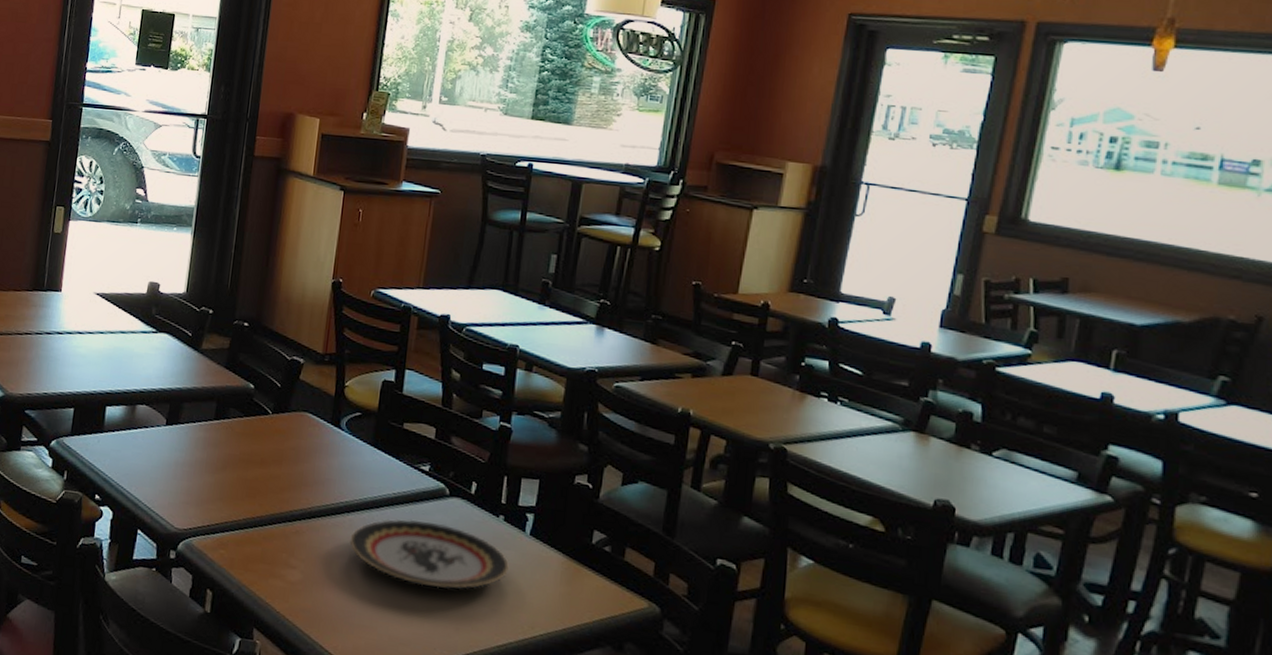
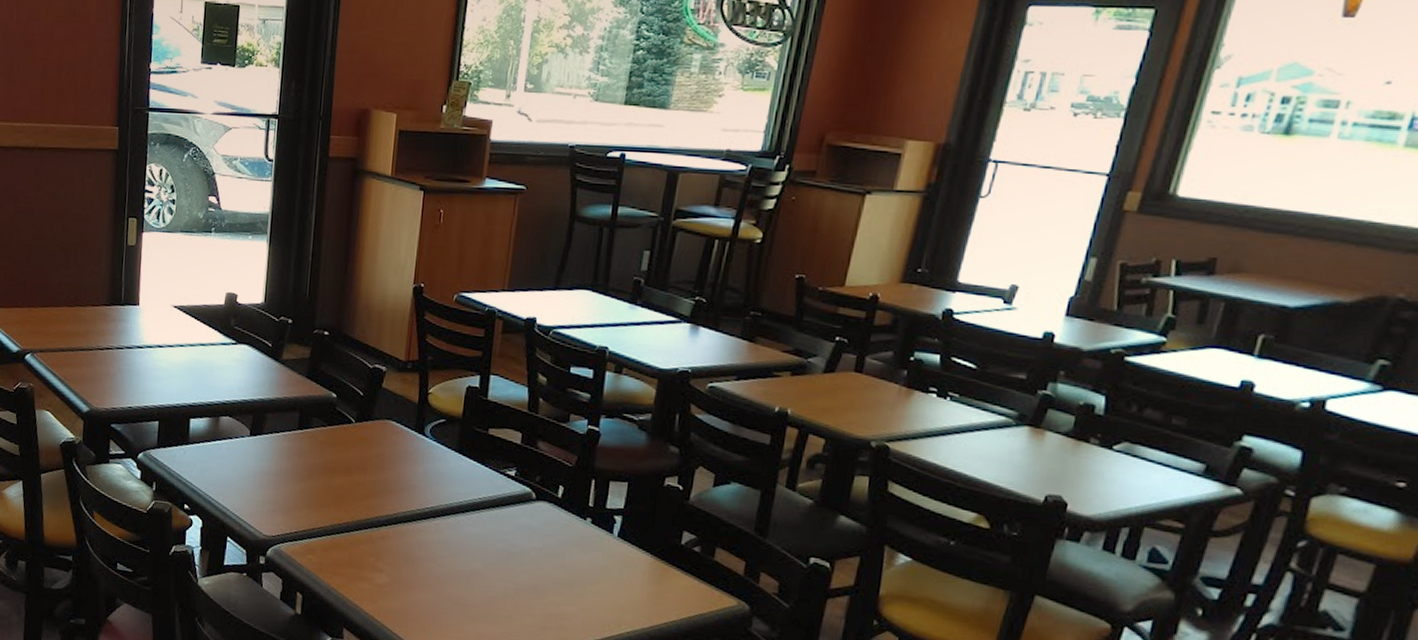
plate: present [349,519,509,589] -> none [436,523,596,590]

